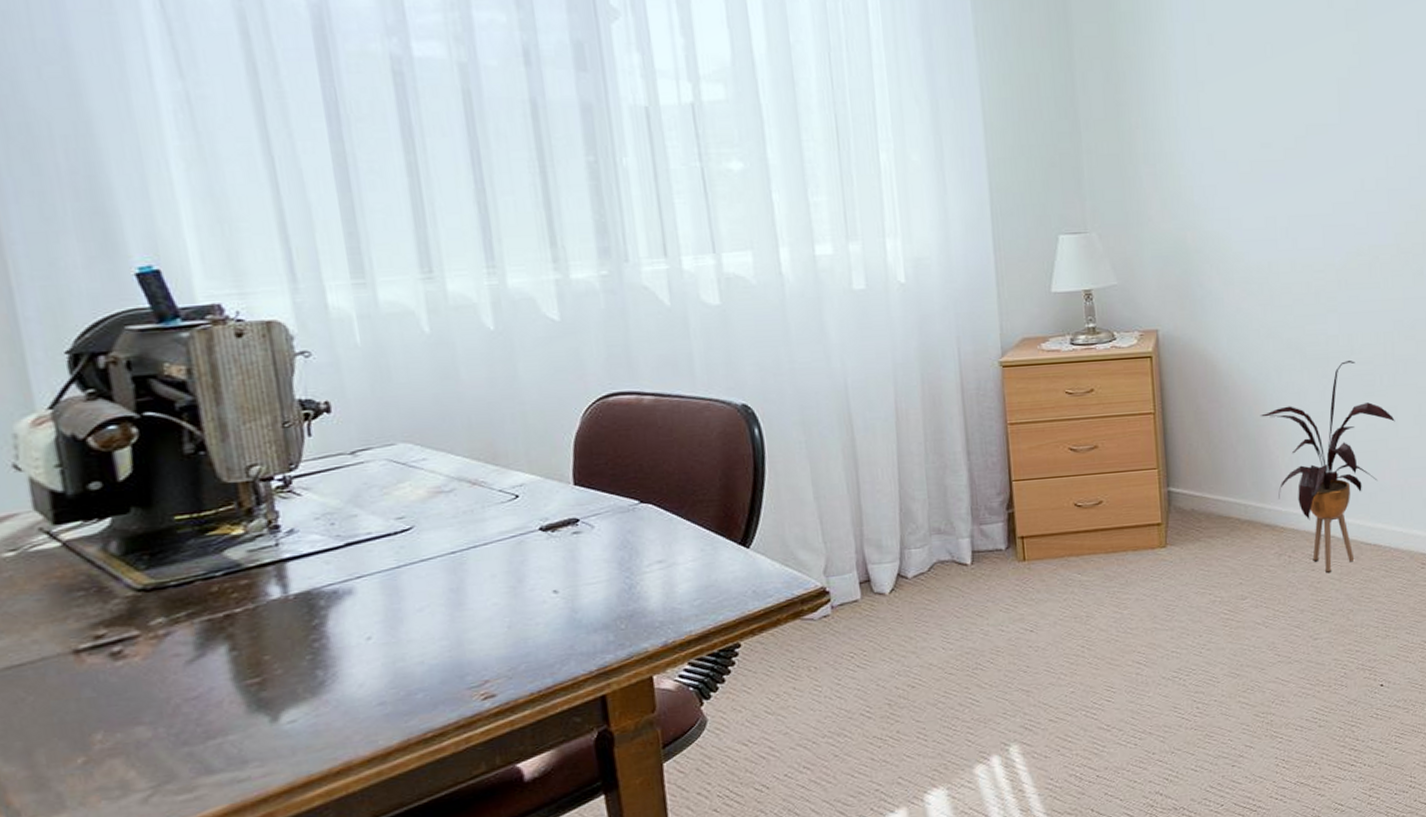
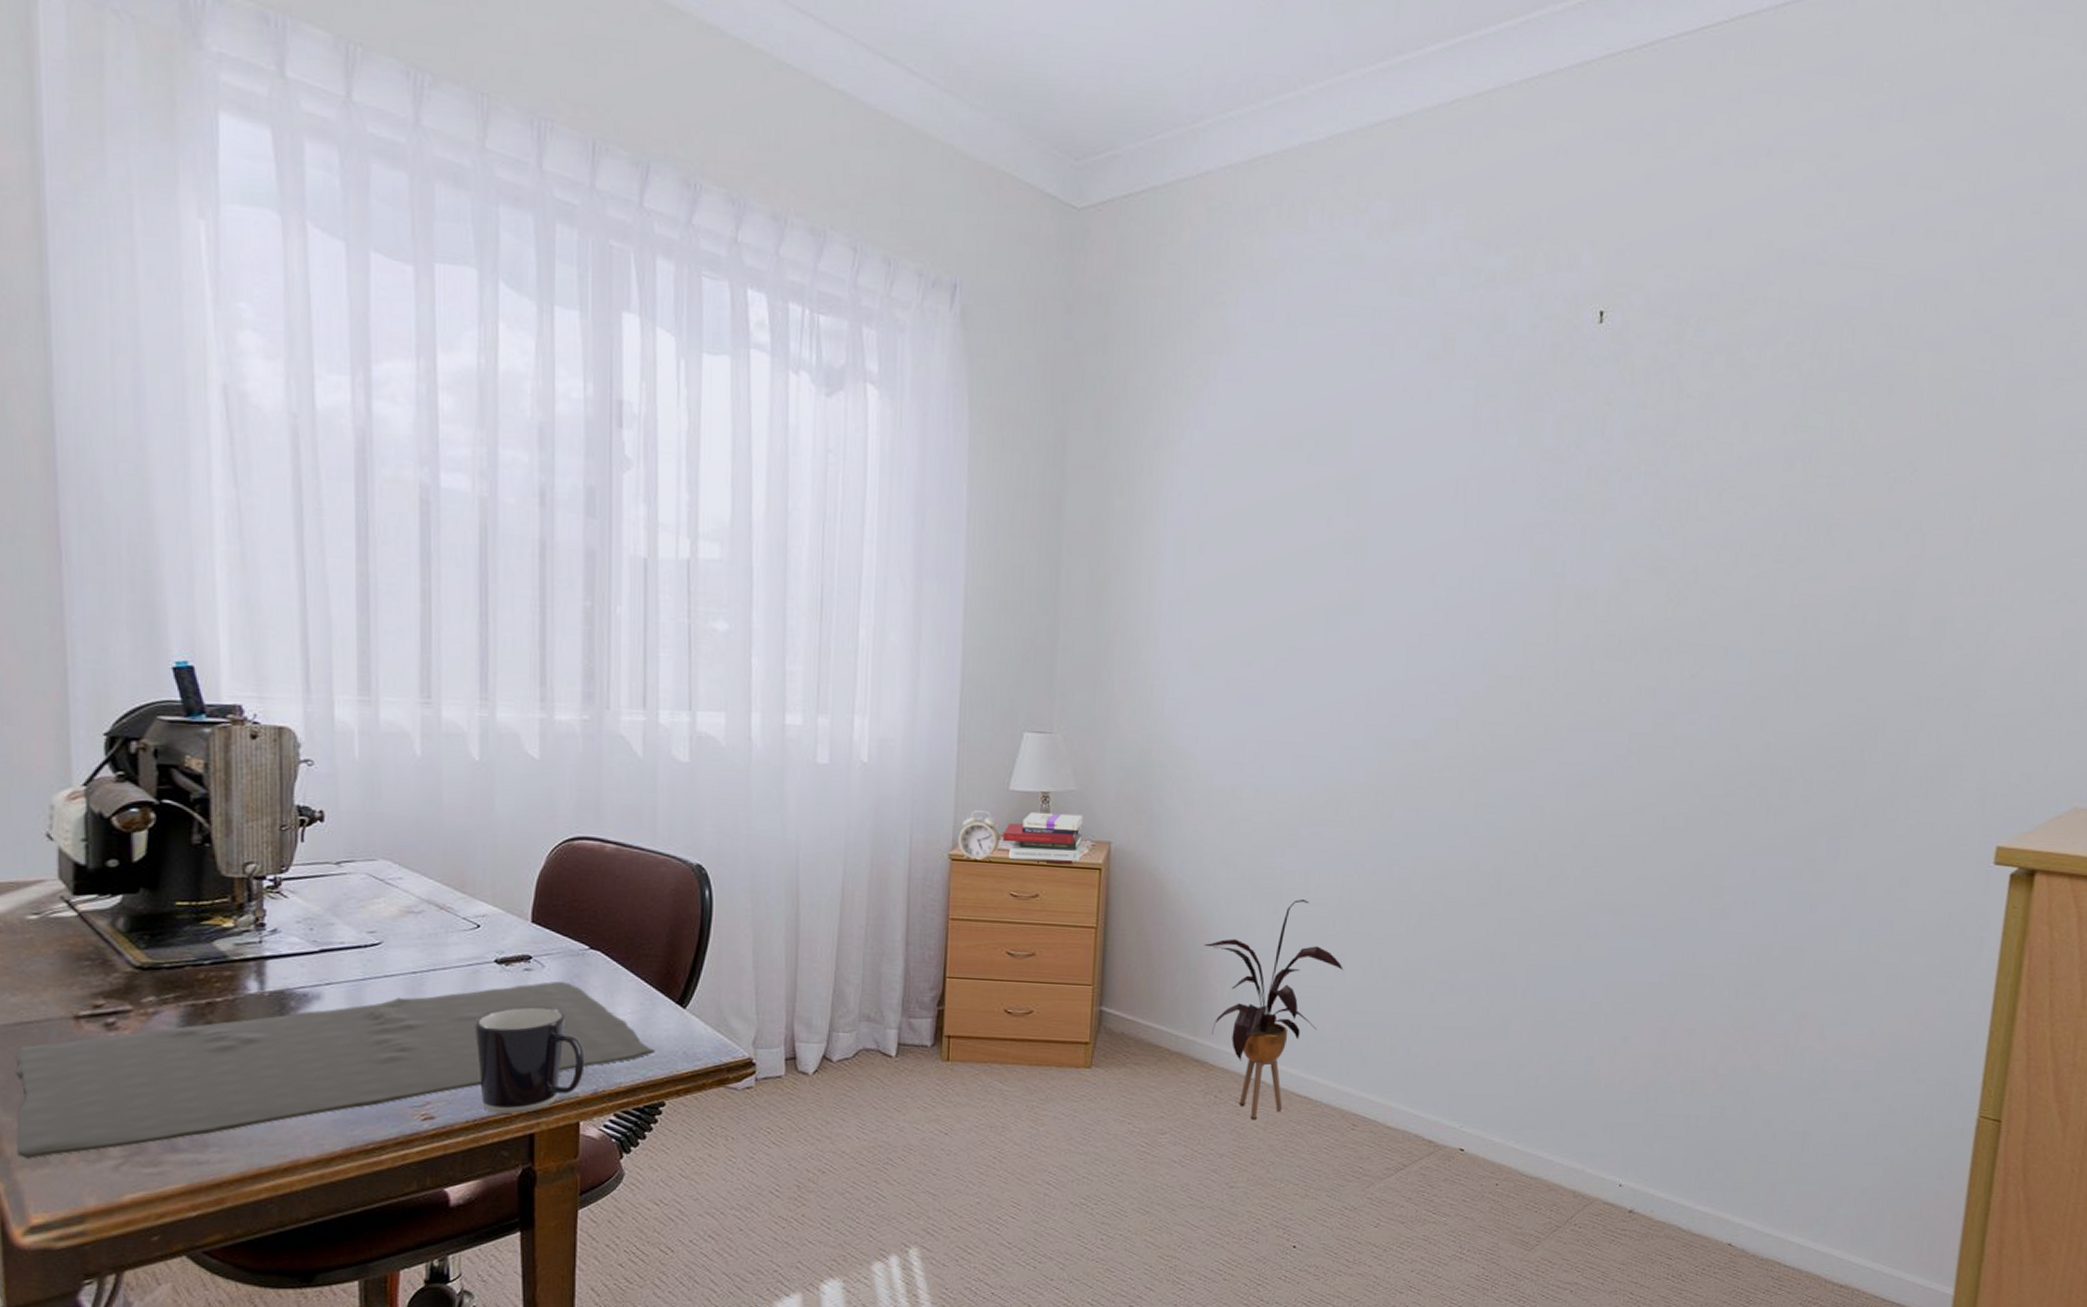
fabric: none [10,539,723,807] -> present [14,981,655,1159]
mug: none [526,566,651,681] -> present [475,1006,585,1114]
alarm clock: none [1006,314,1048,364] -> present [958,809,1000,860]
books: none [1050,307,1132,359] -> present [1002,811,1083,864]

